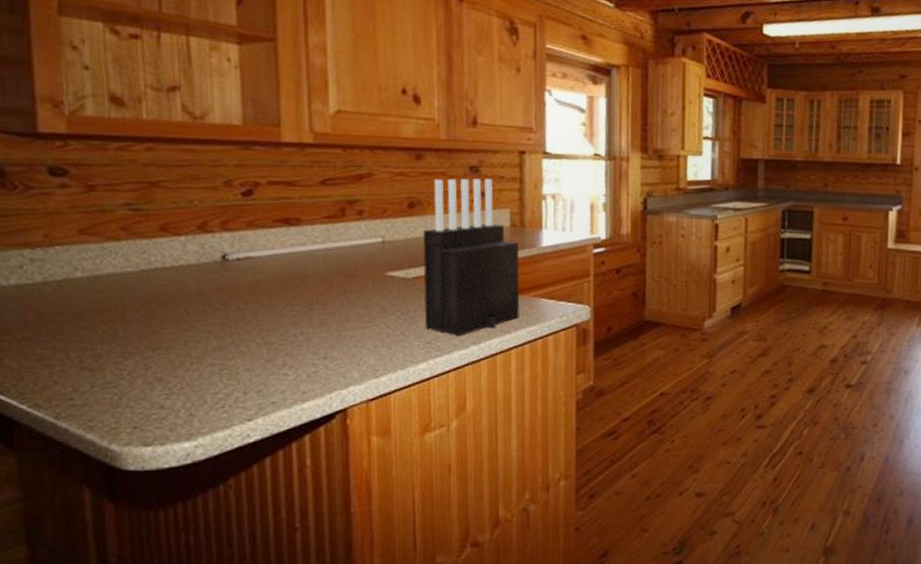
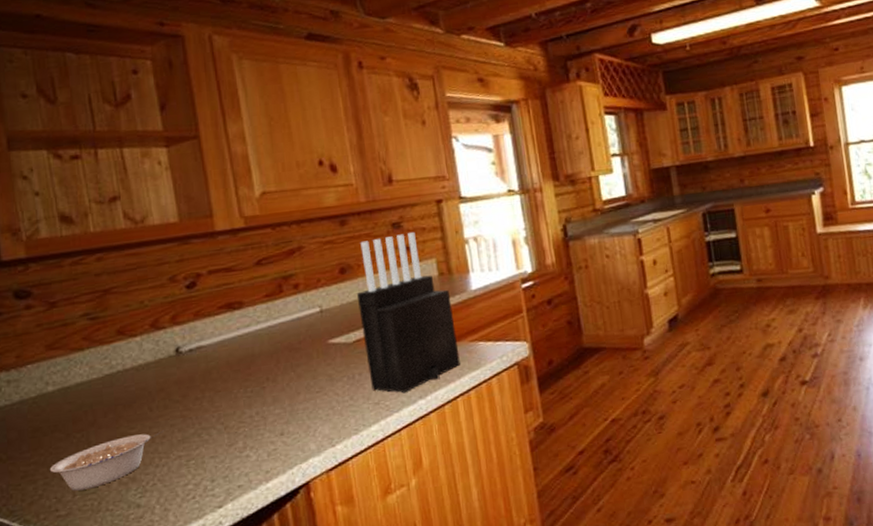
legume: none [68,335,201,383] -> present [49,430,165,491]

